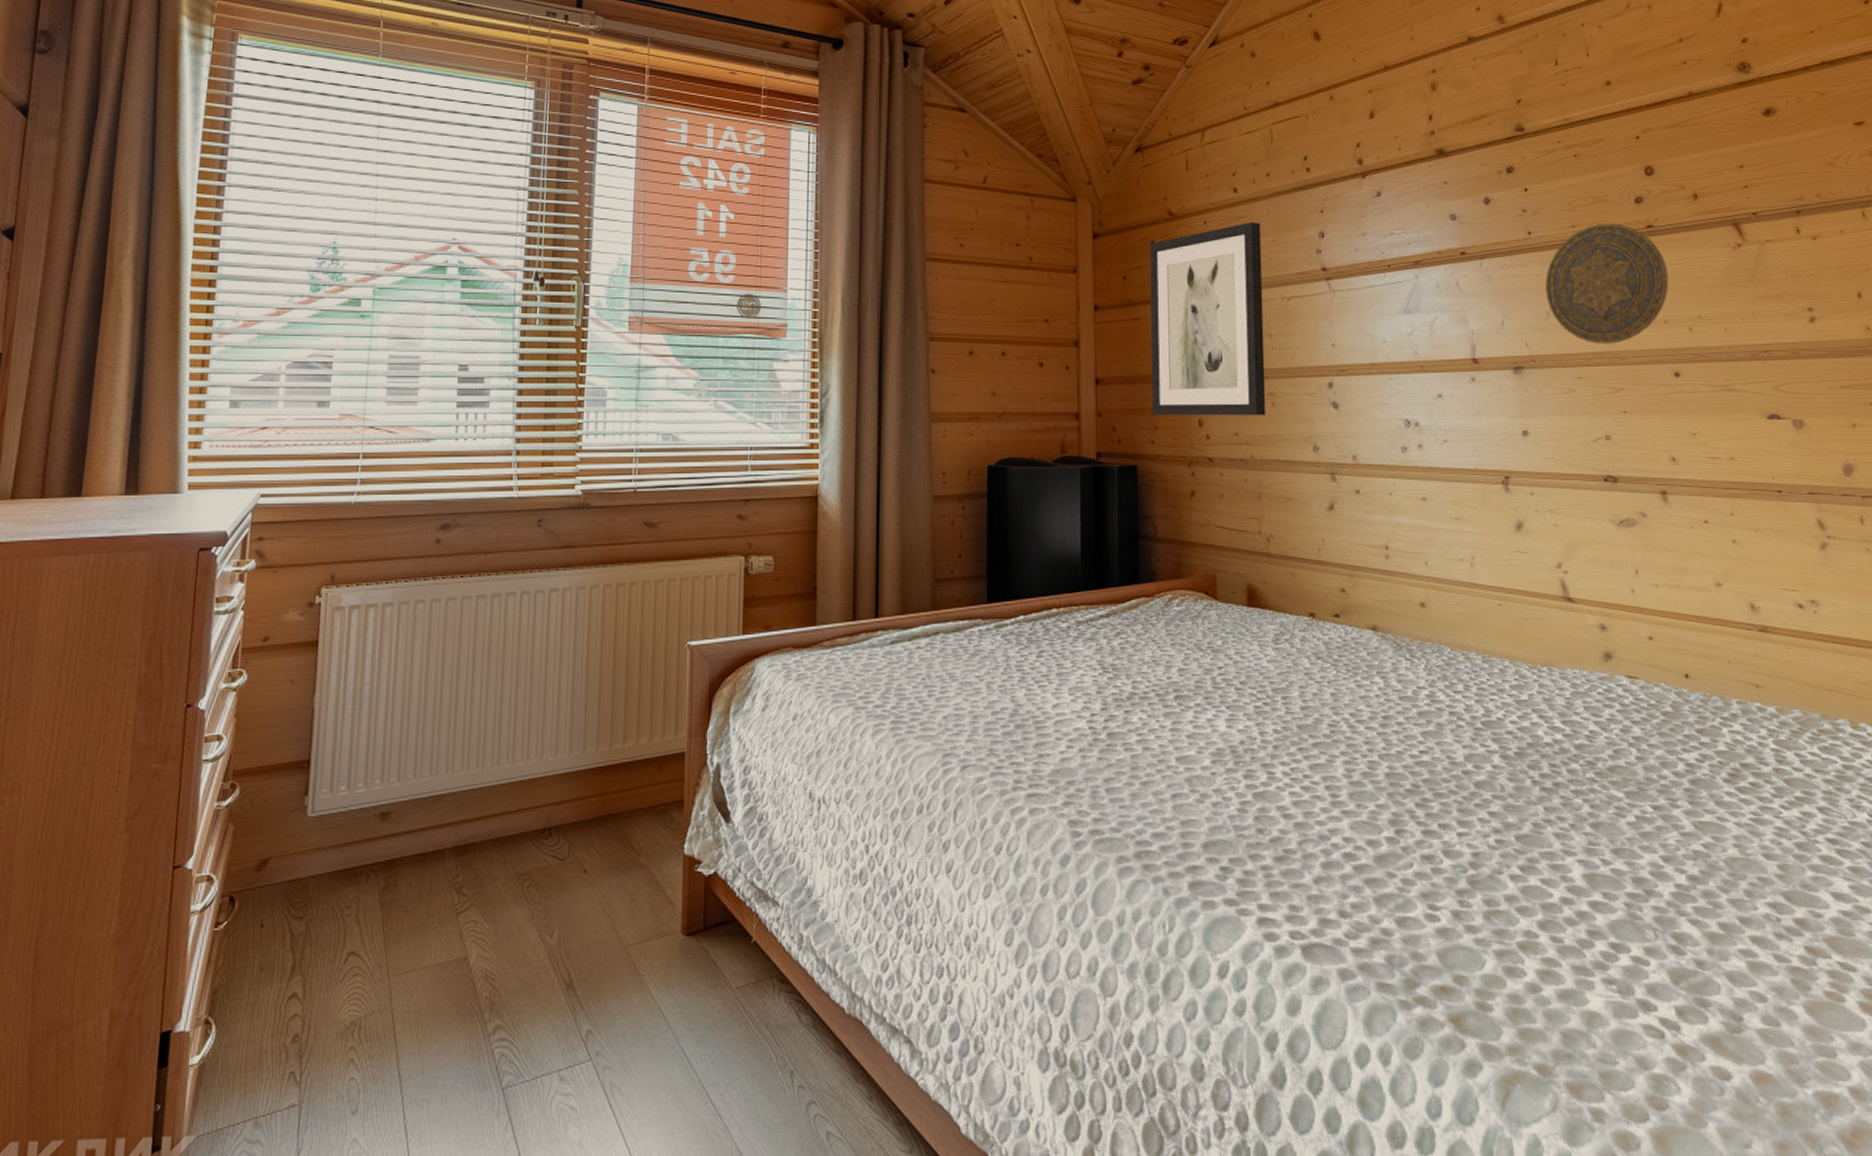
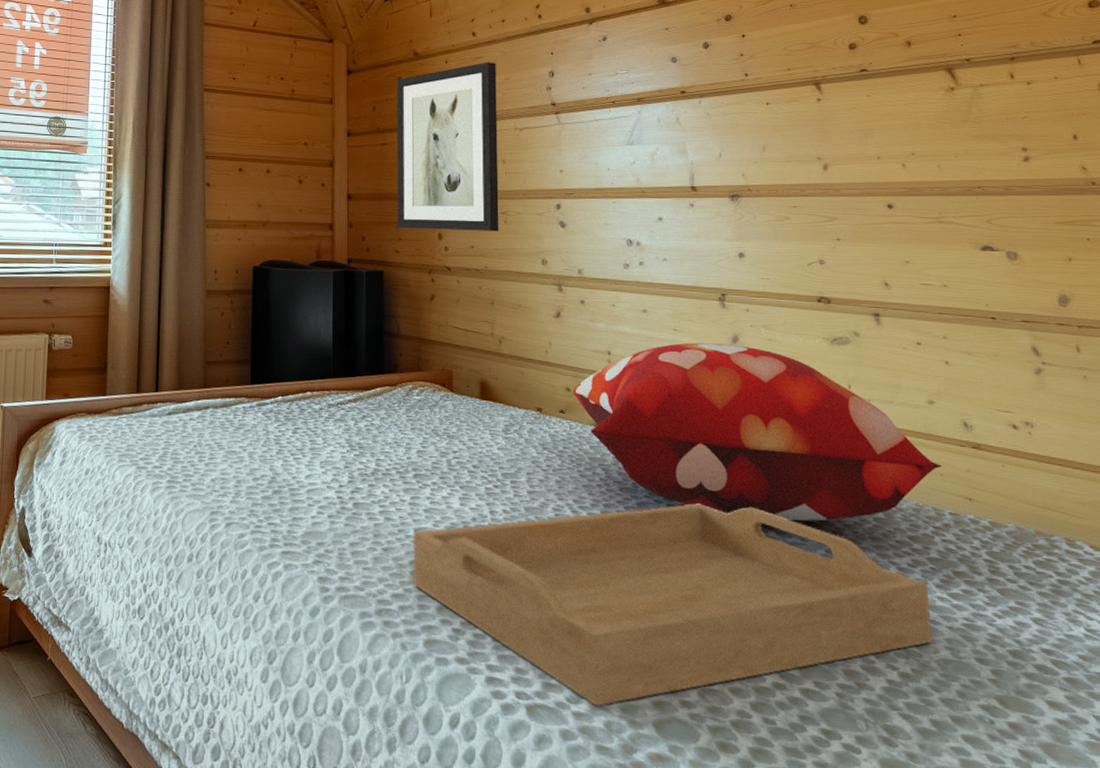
serving tray: none [1174,709,1721,940] -> present [412,503,933,706]
decorative pillow: none [1348,531,1729,720] -> present [573,342,942,521]
decorative plate: present [1545,223,1669,344] -> none [761,67,882,177]

